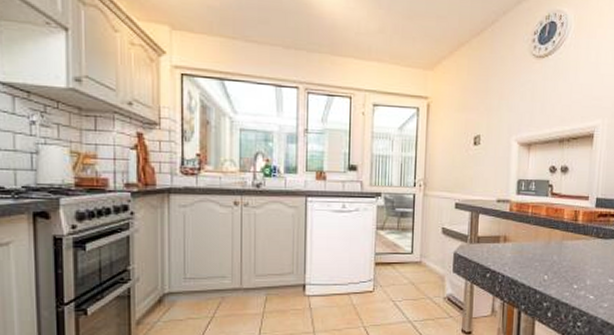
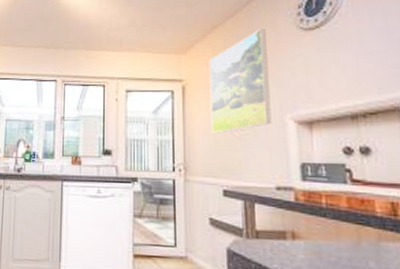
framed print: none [450,52,505,152] -> present [209,29,272,133]

